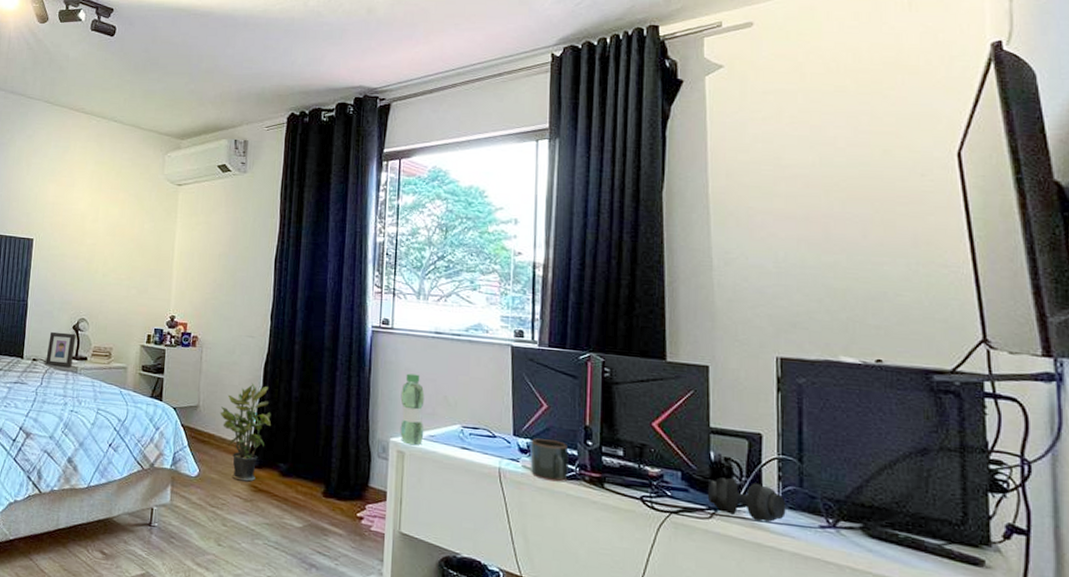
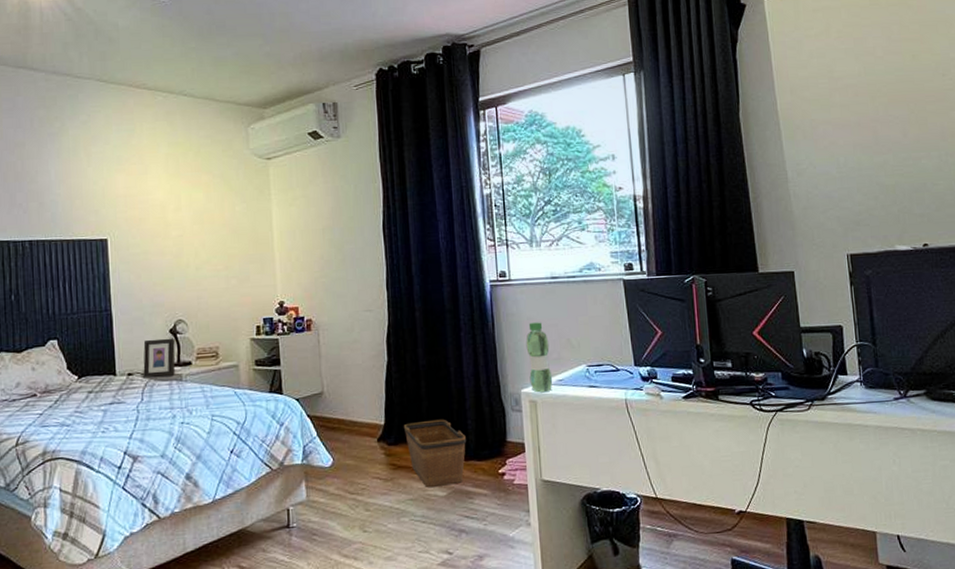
potted plant: present [220,383,272,483] -> none [346,358,403,462]
bicycle basket: none [268,449,329,518] -> present [403,419,467,488]
mug: present [530,438,569,482] -> none [651,363,687,403]
headphones: present [707,477,786,522] -> none [804,370,868,404]

